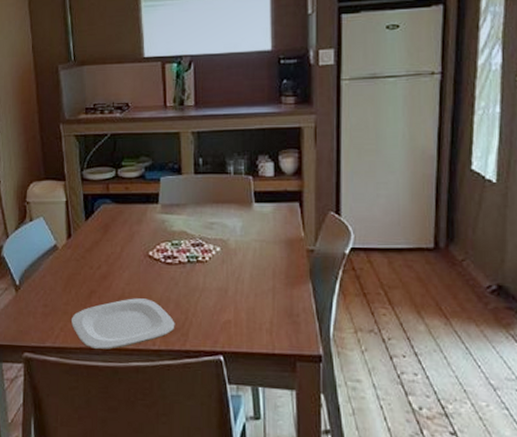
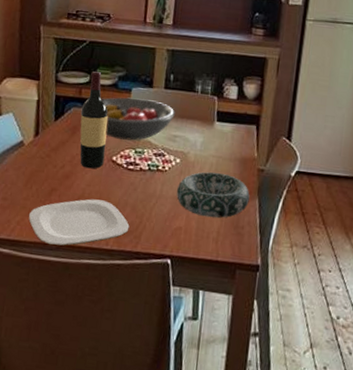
wine bottle: none [110,164,141,267] -> present [80,71,109,169]
fruit bowl: none [130,188,209,233] -> present [102,97,175,141]
decorative bowl: none [220,257,301,308] -> present [176,172,250,218]

